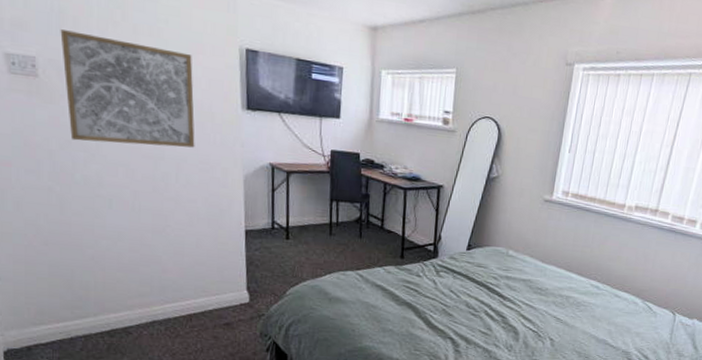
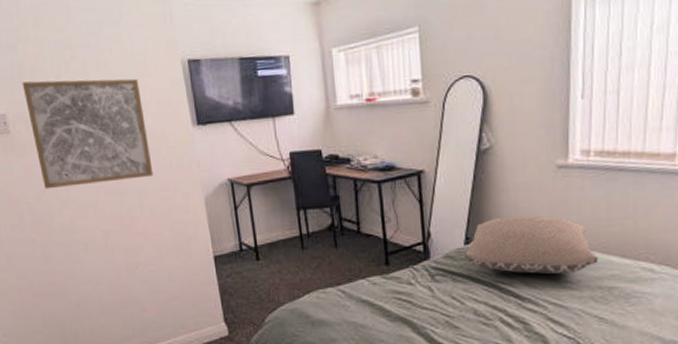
pillow: none [465,232,563,283] -> present [464,216,598,275]

